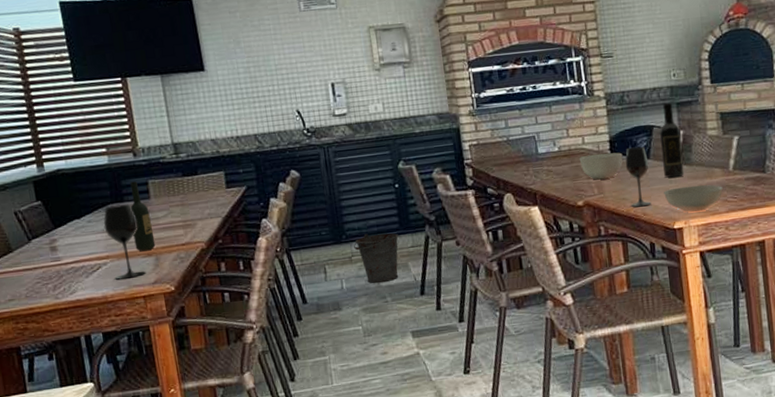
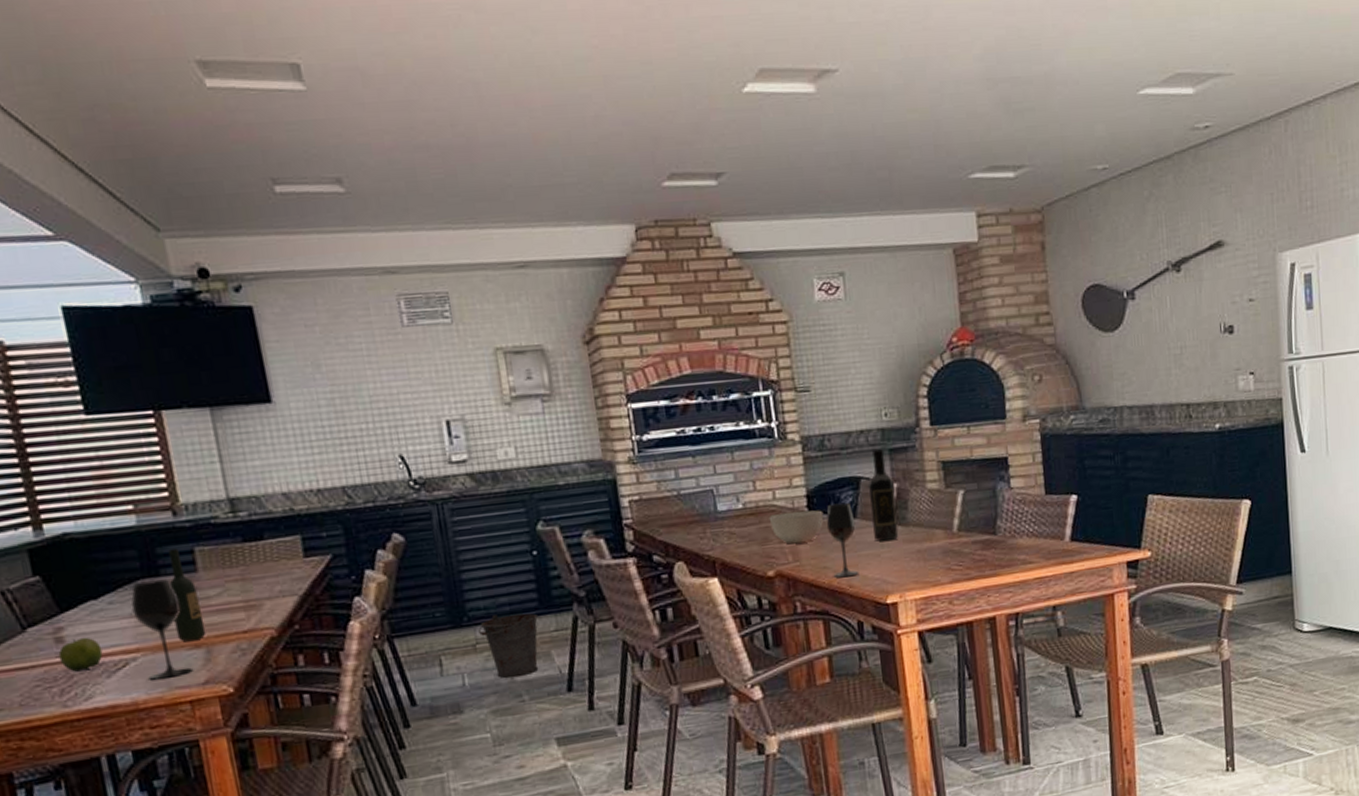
fruit: none [53,247,84,273] -> present [58,637,103,672]
bowl: present [664,185,724,212] -> none [874,549,947,584]

